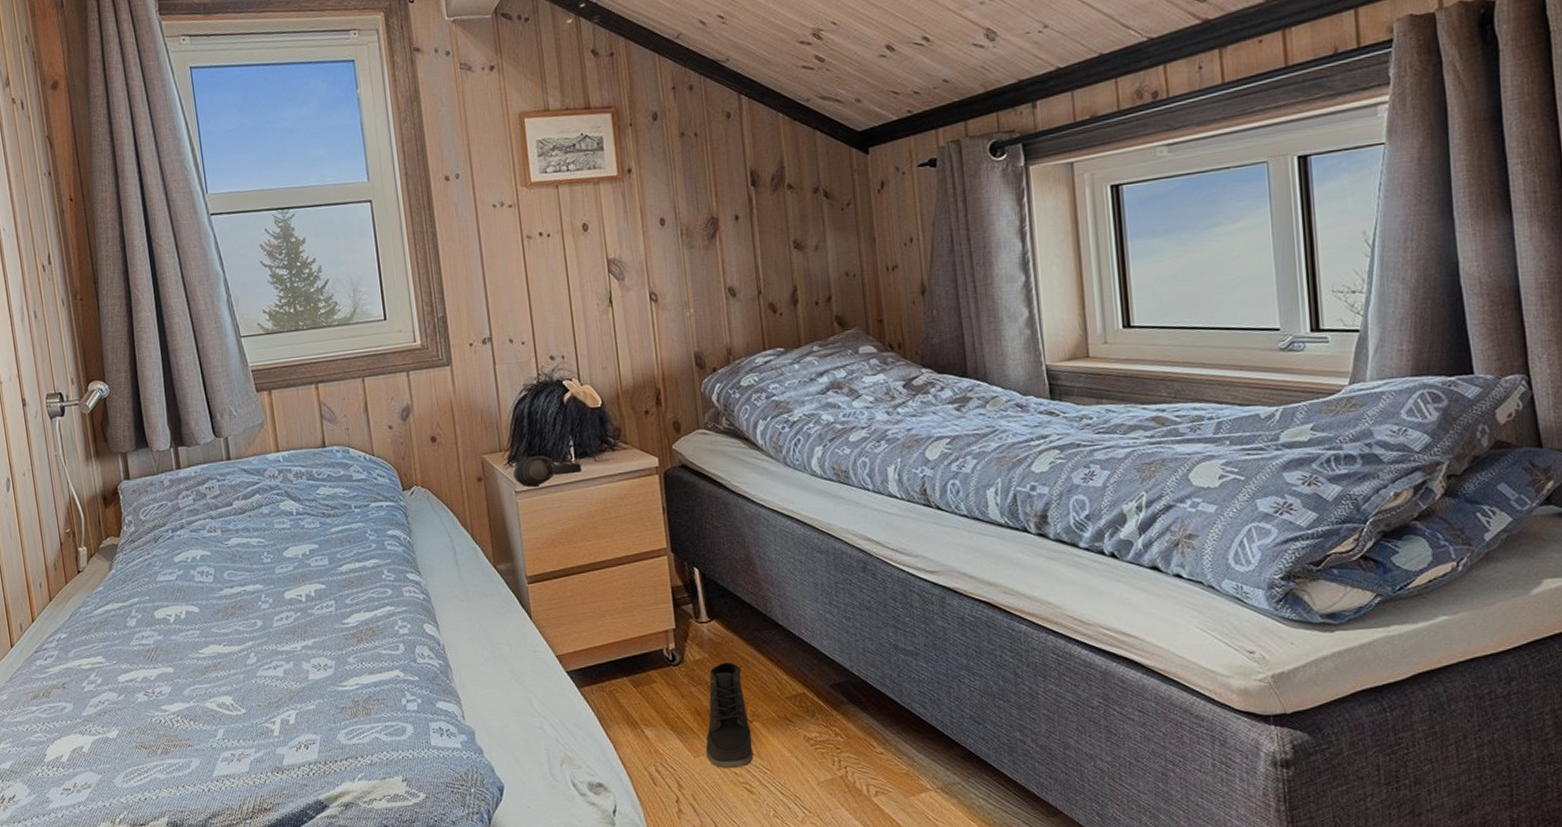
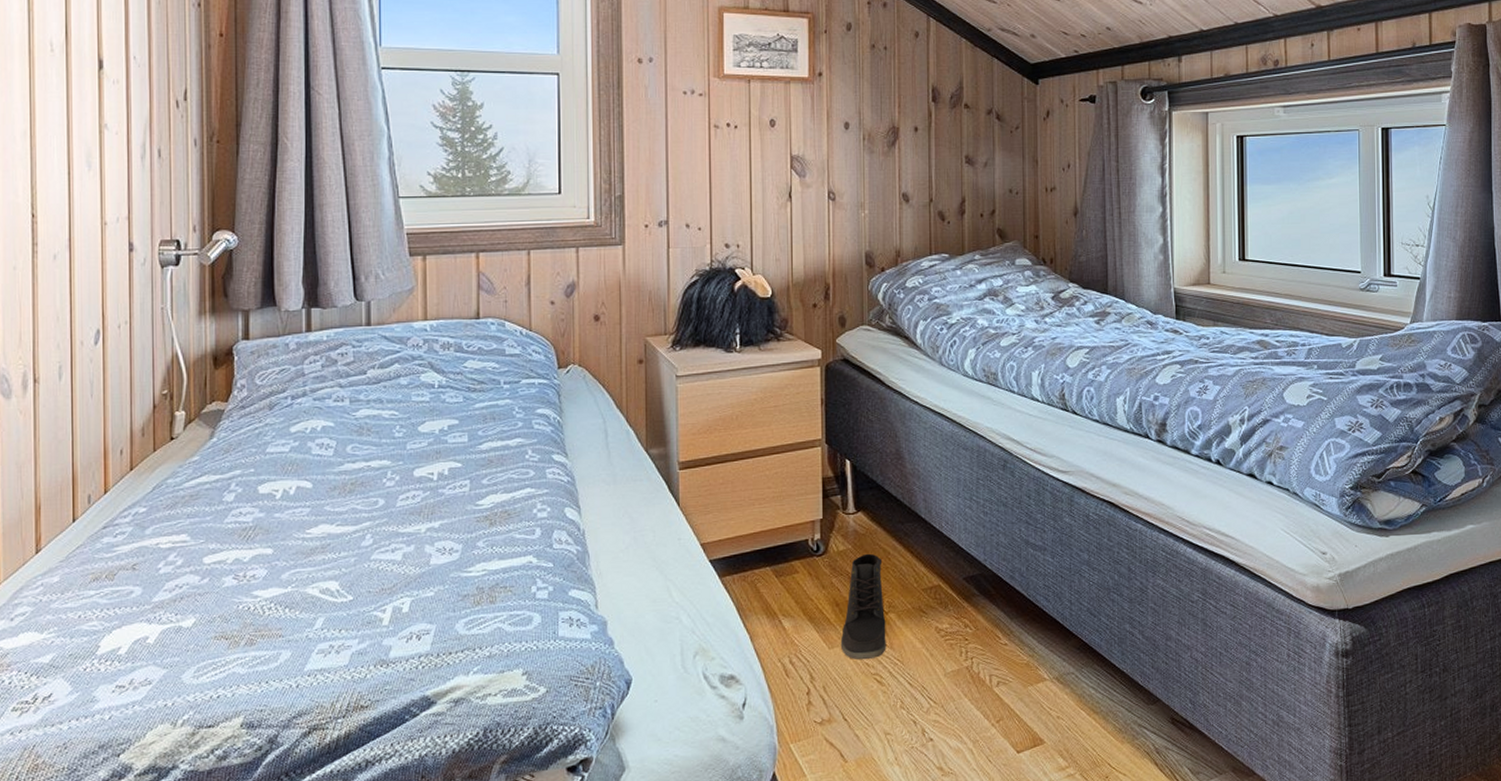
headphones: present [513,455,582,487] -> none [676,341,746,372]

